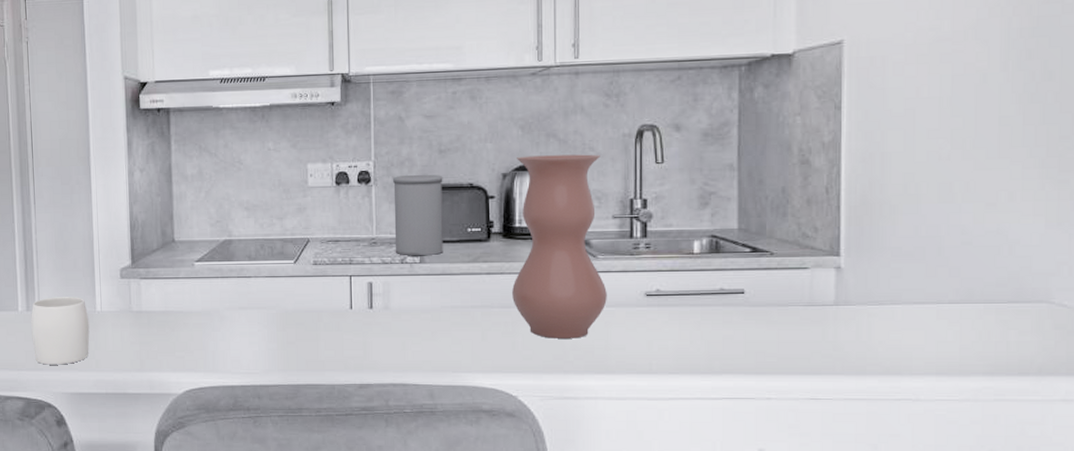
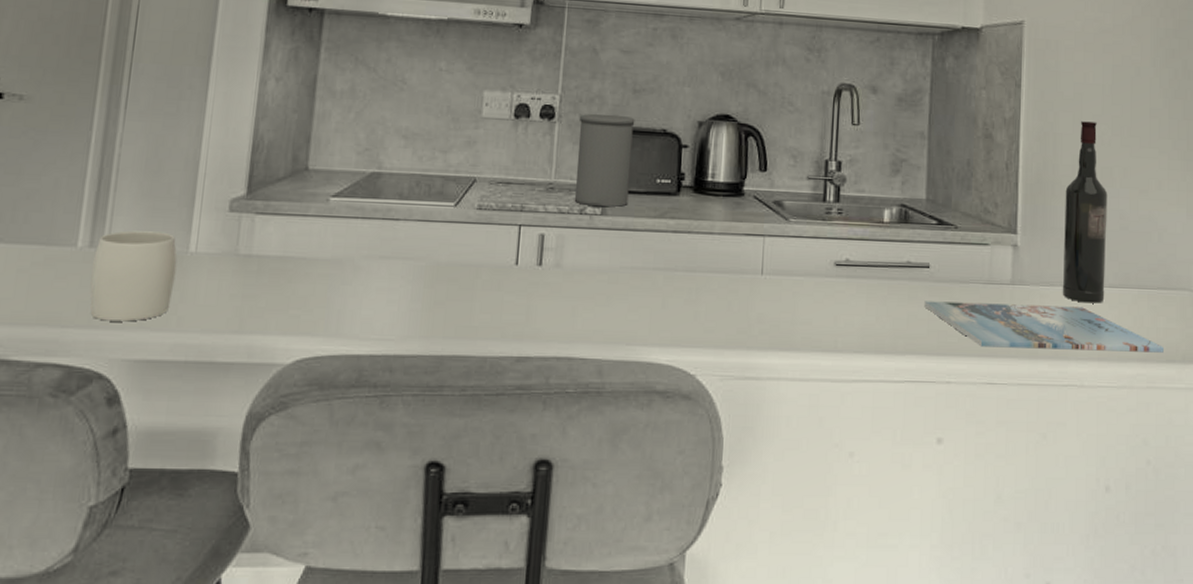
vase: present [512,154,607,339] -> none [698,104,799,310]
magazine: none [740,324,1015,366] -> present [924,301,1164,353]
wine bottle: none [893,137,947,320] -> present [1062,121,1108,304]

